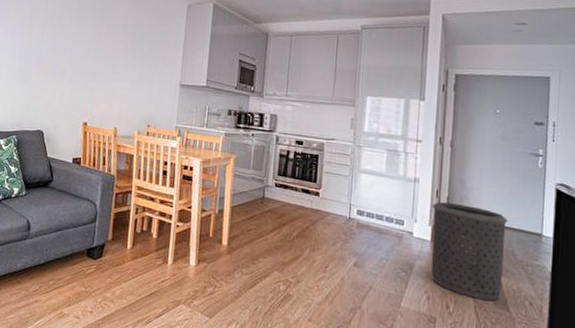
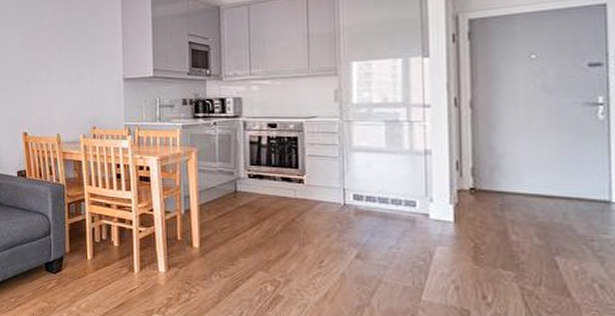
laundry basket: present [431,202,508,301] -> none [451,175,560,287]

